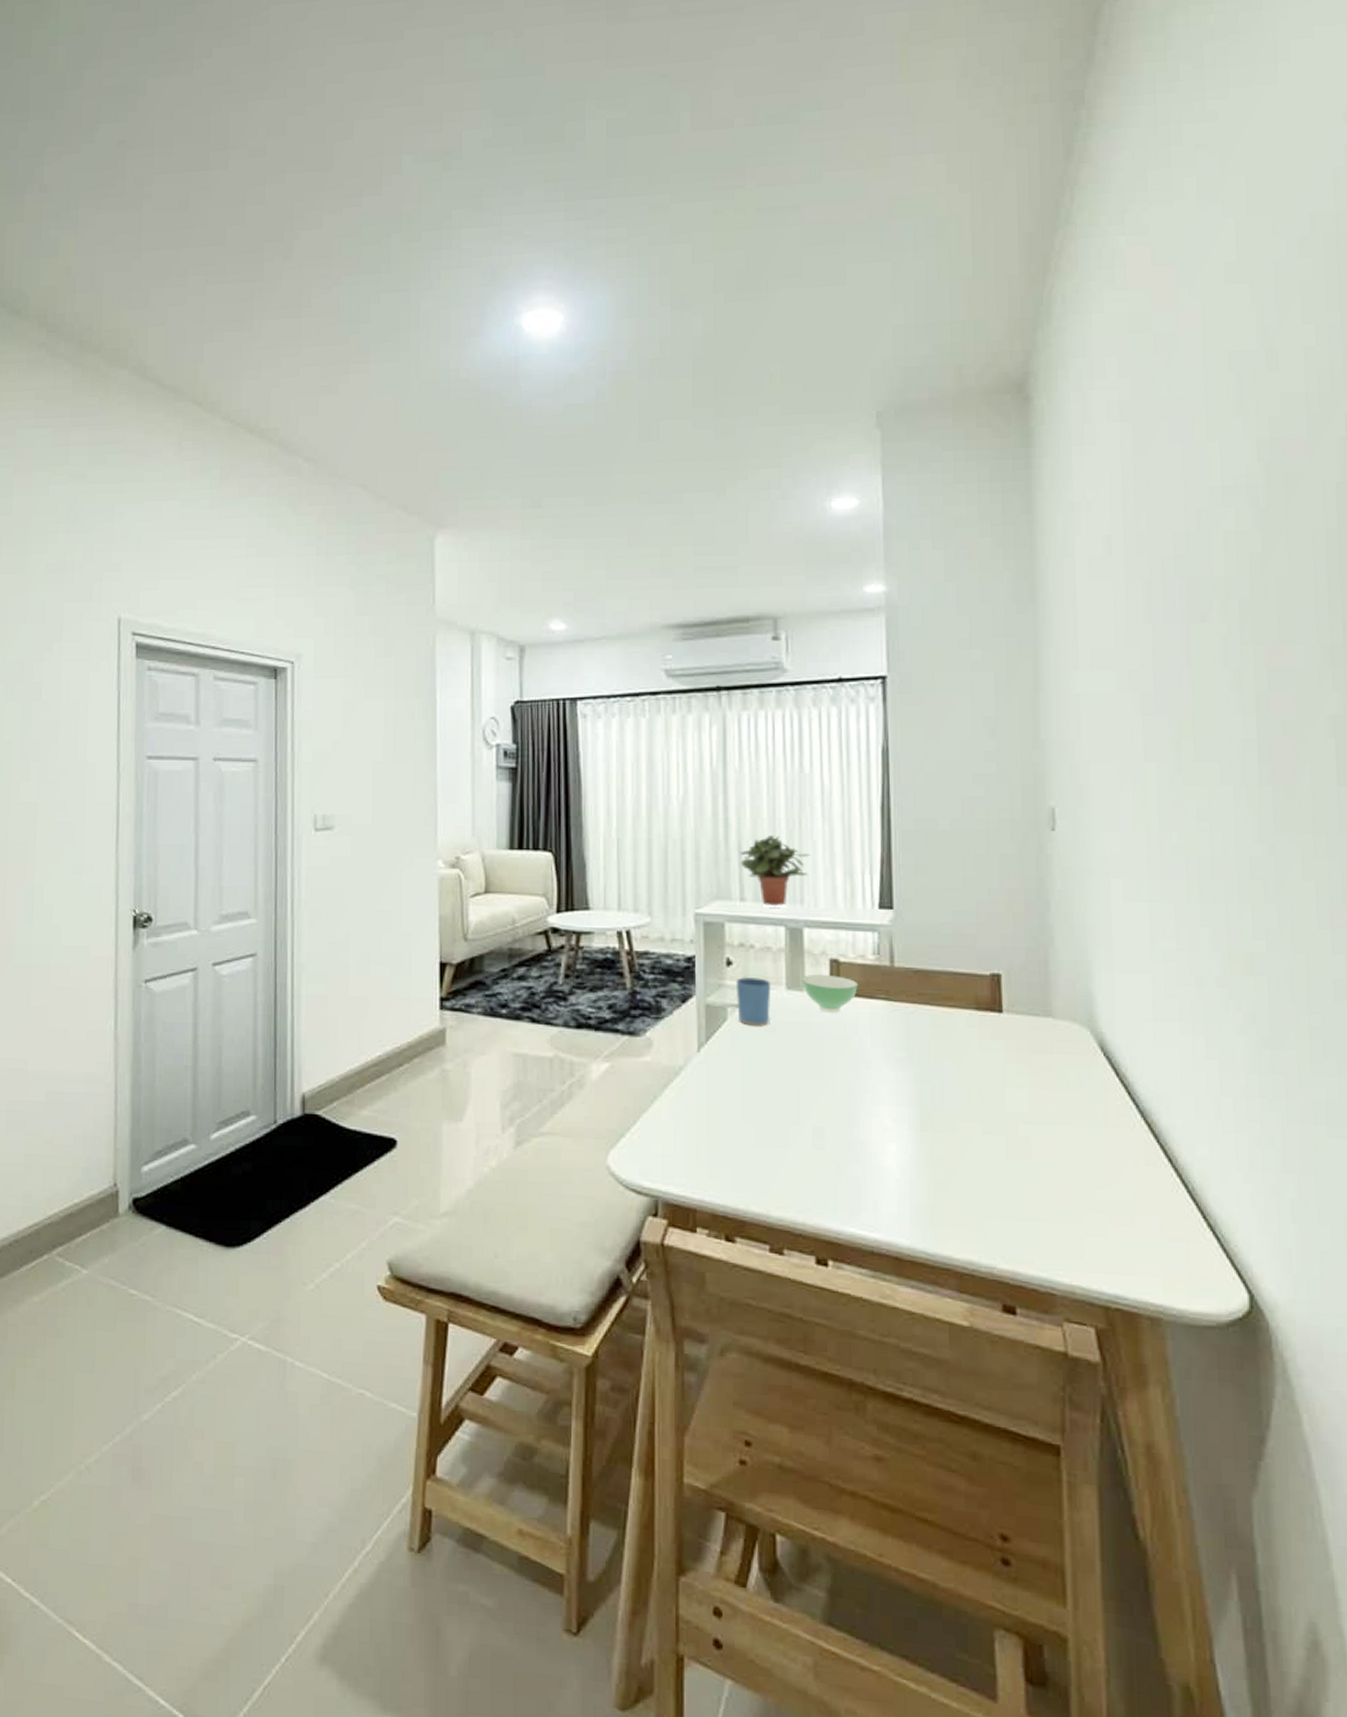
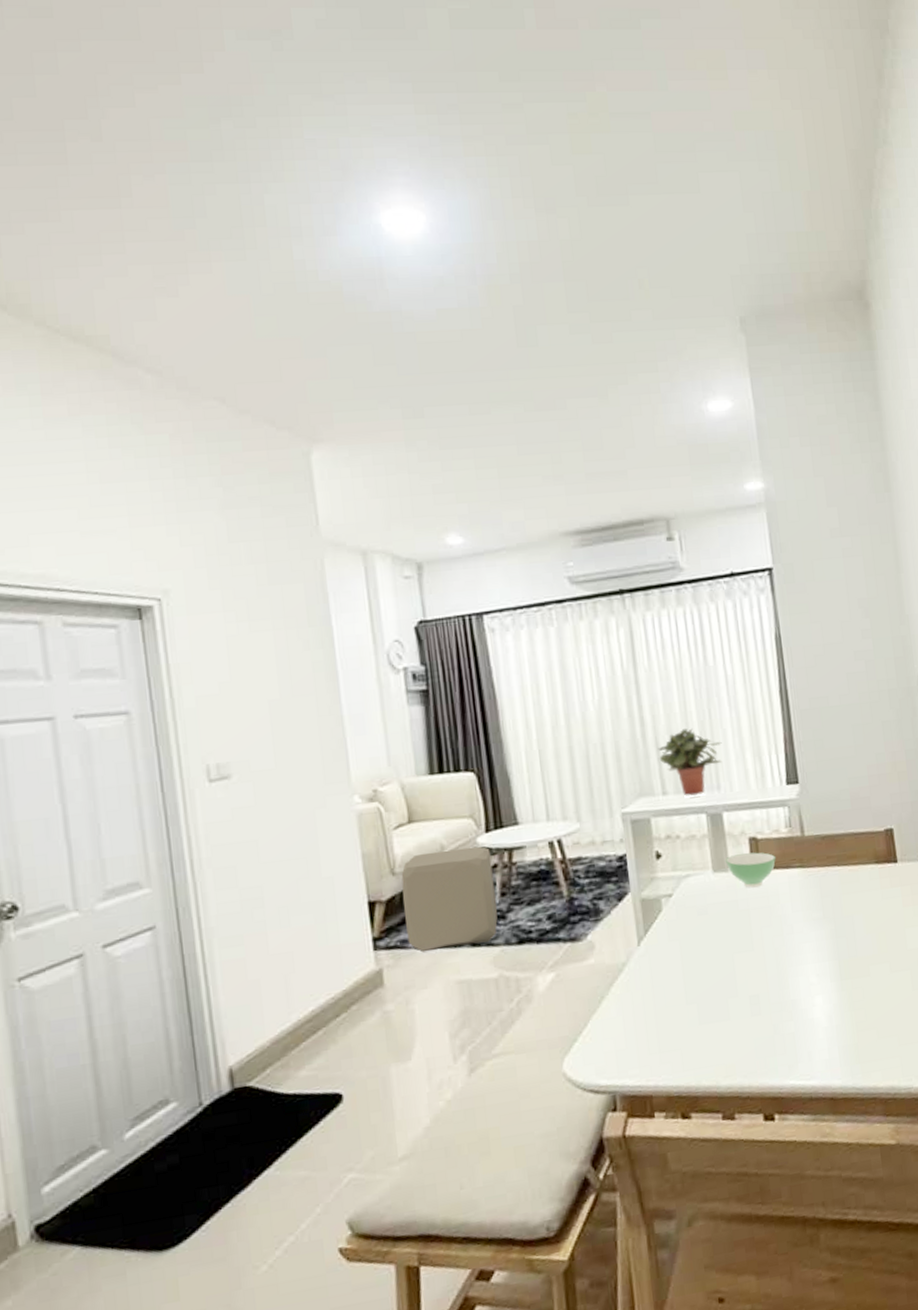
pouf: none [471,924,559,1020] -> present [401,846,498,951]
mug: present [735,977,771,1026] -> none [666,865,701,912]

